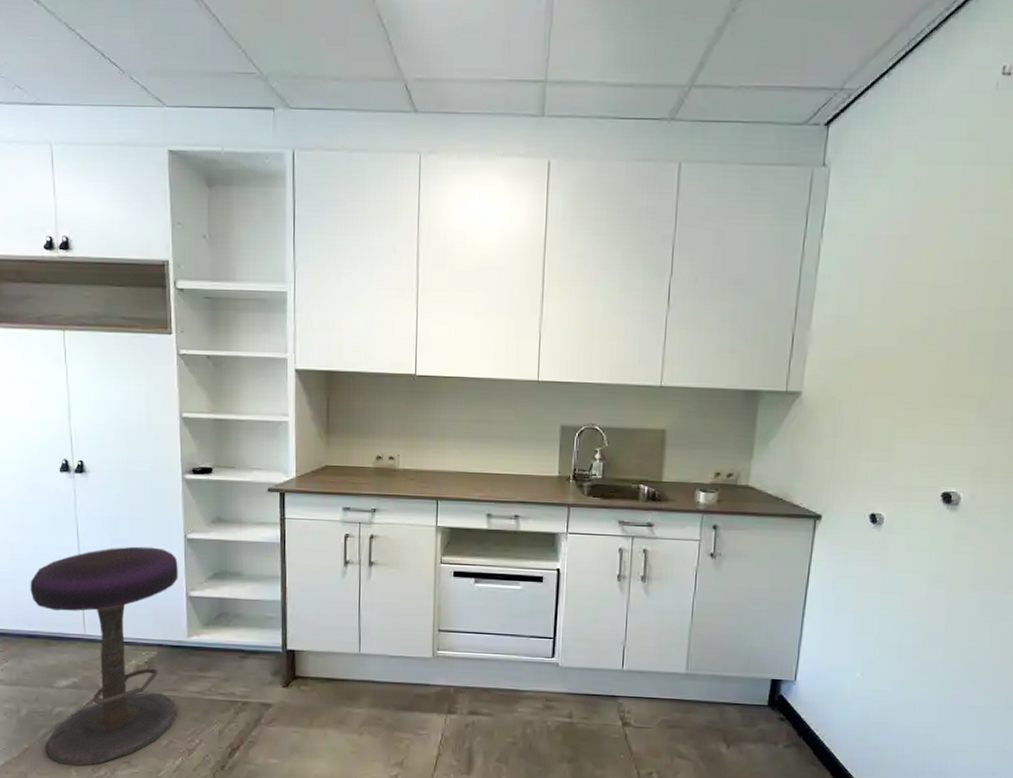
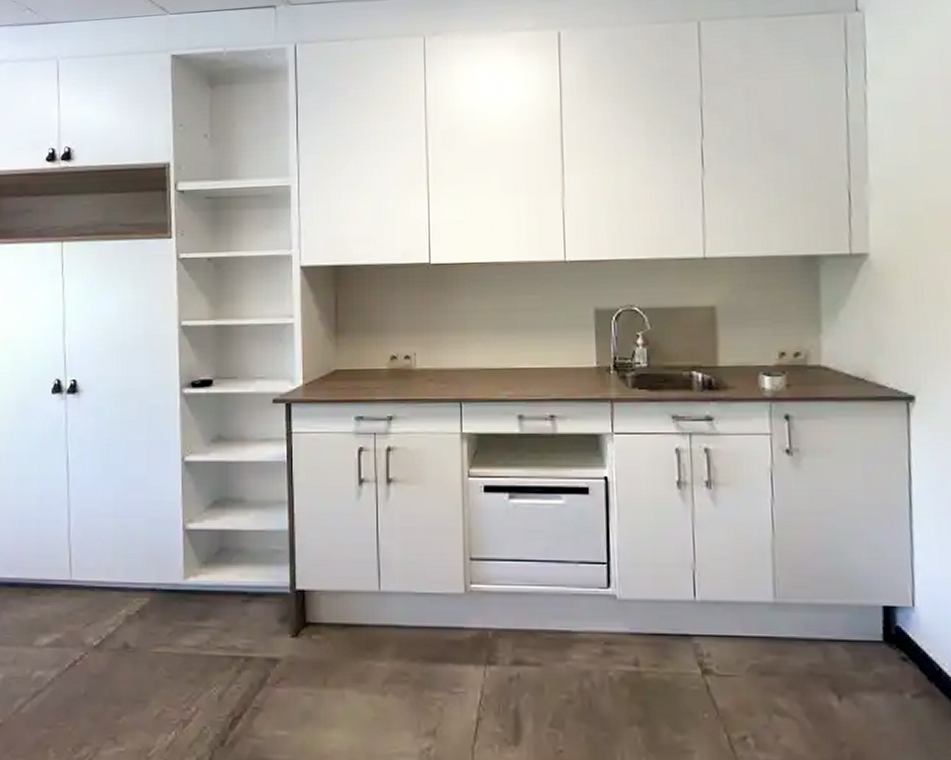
stool: present [30,546,178,766] -> none [14,473,174,745]

